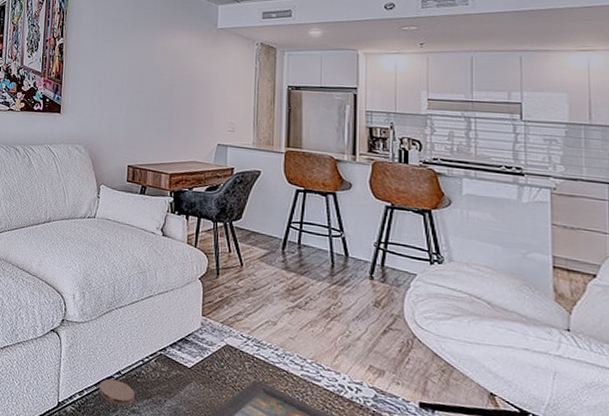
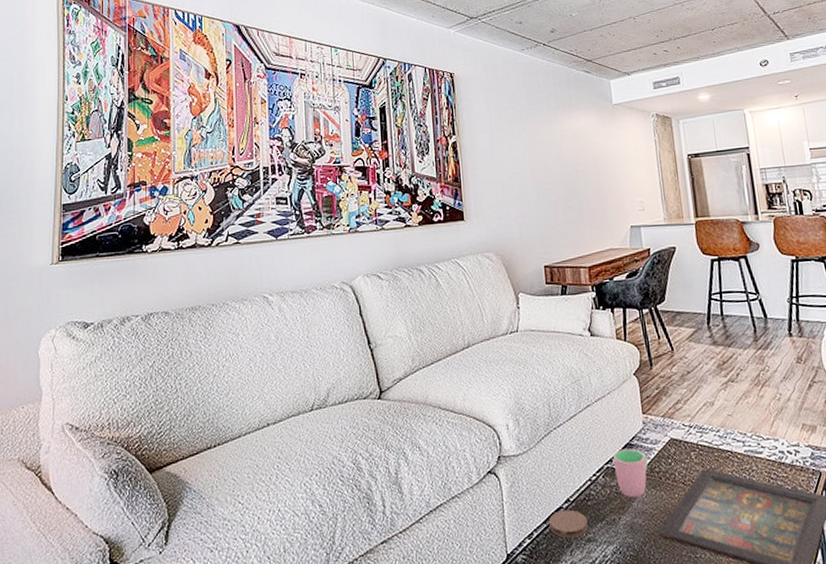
cup: none [167,341,200,388] -> present [613,448,648,498]

